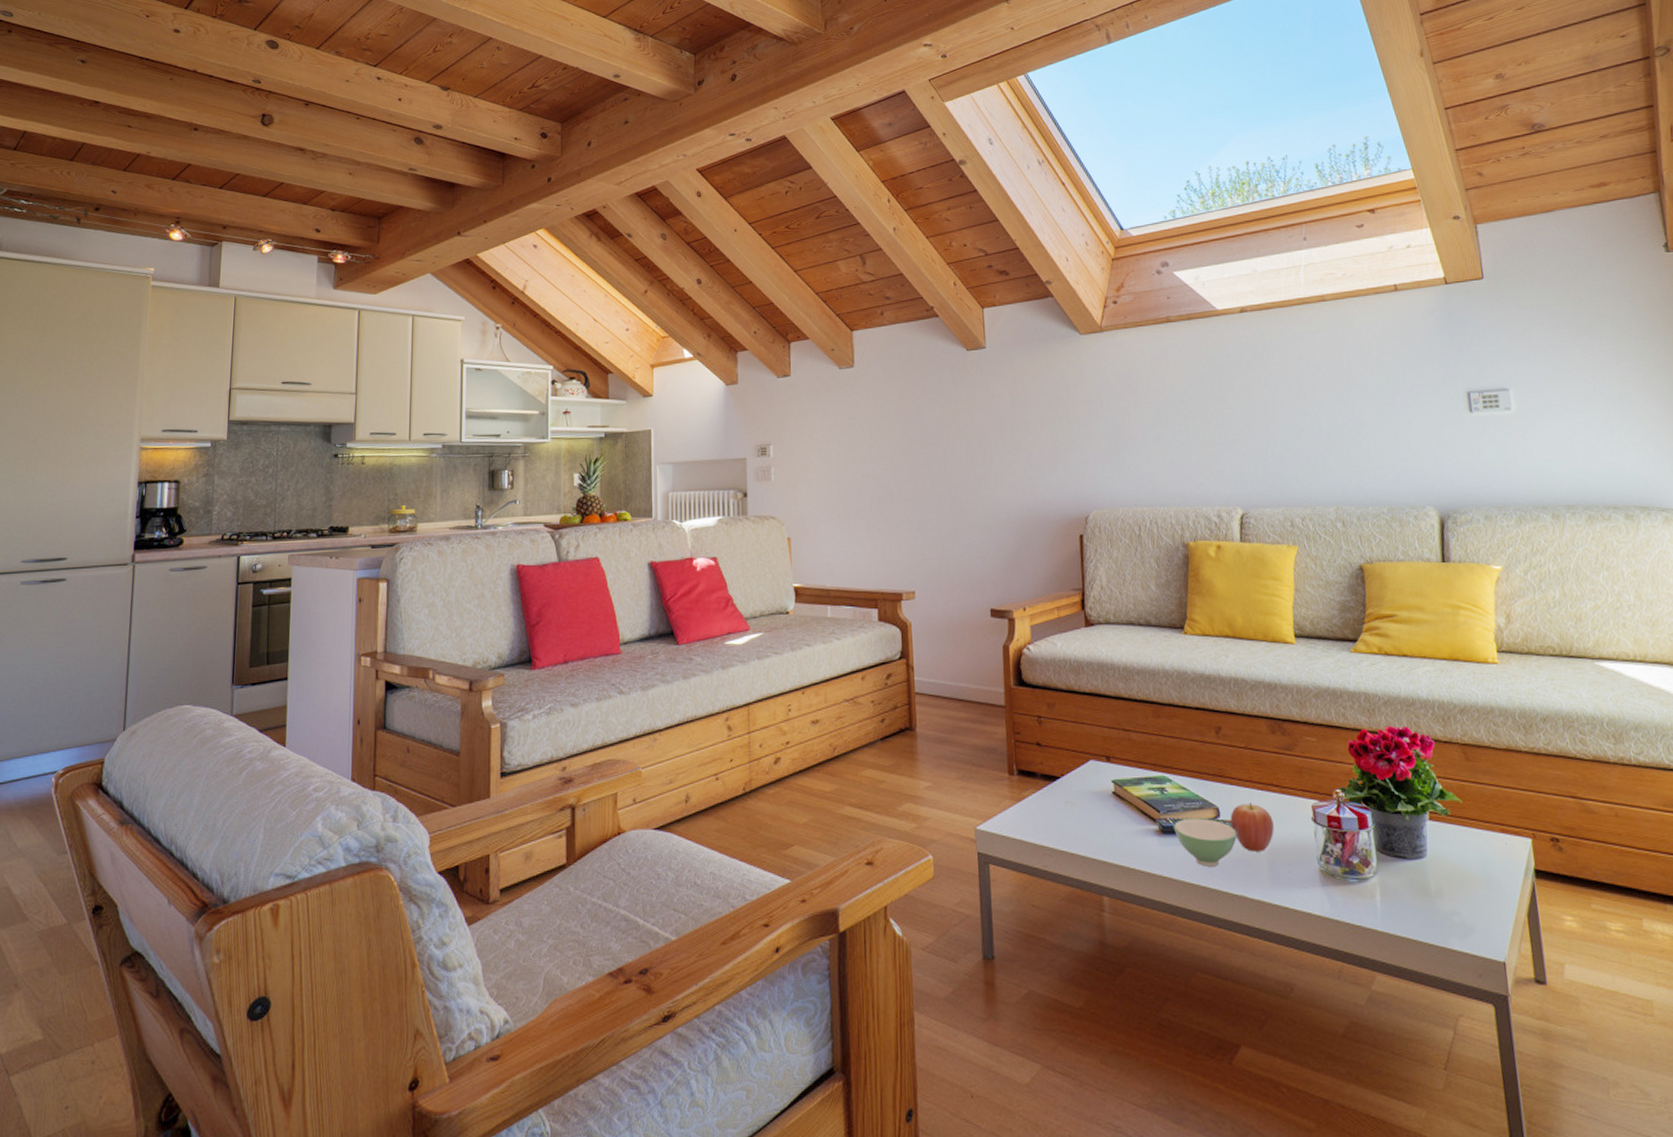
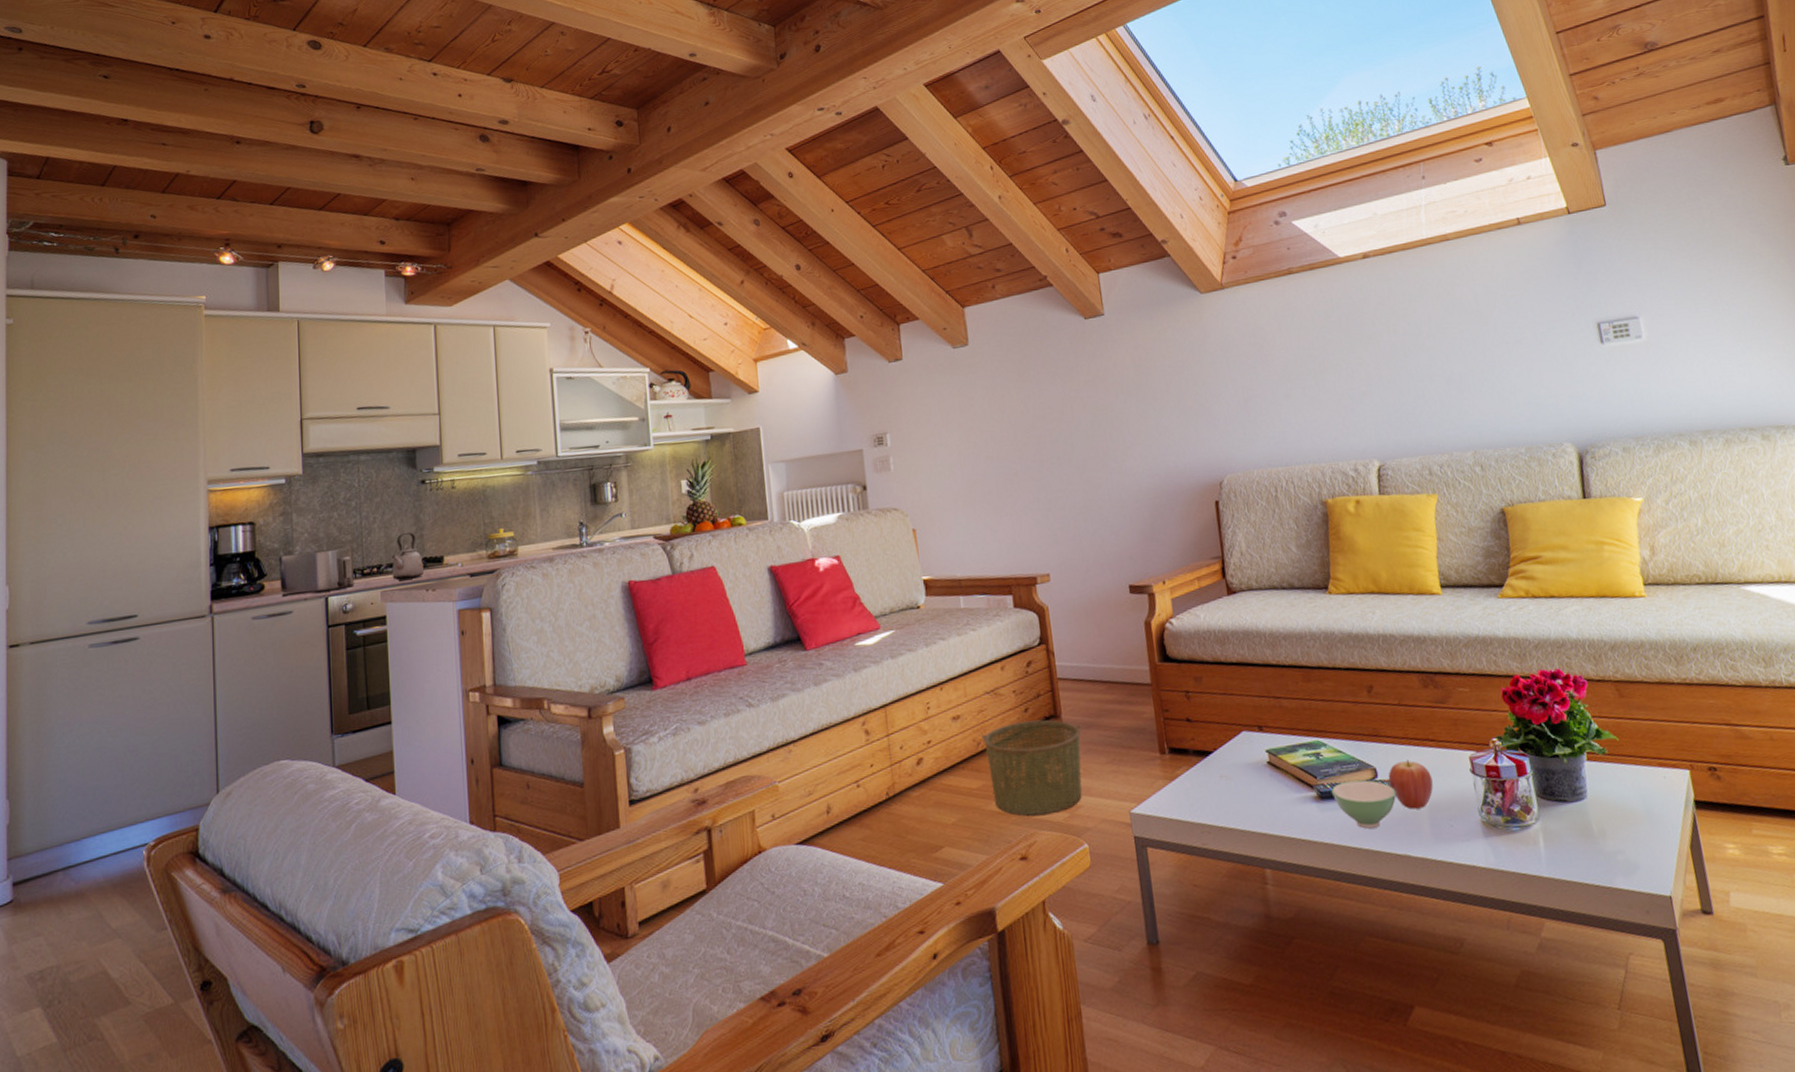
toaster: none [197,511,266,552] -> present [279,547,354,597]
kettle: none [300,502,330,547] -> present [392,532,425,581]
basket: none [838,731,935,824] -> present [981,719,1082,816]

